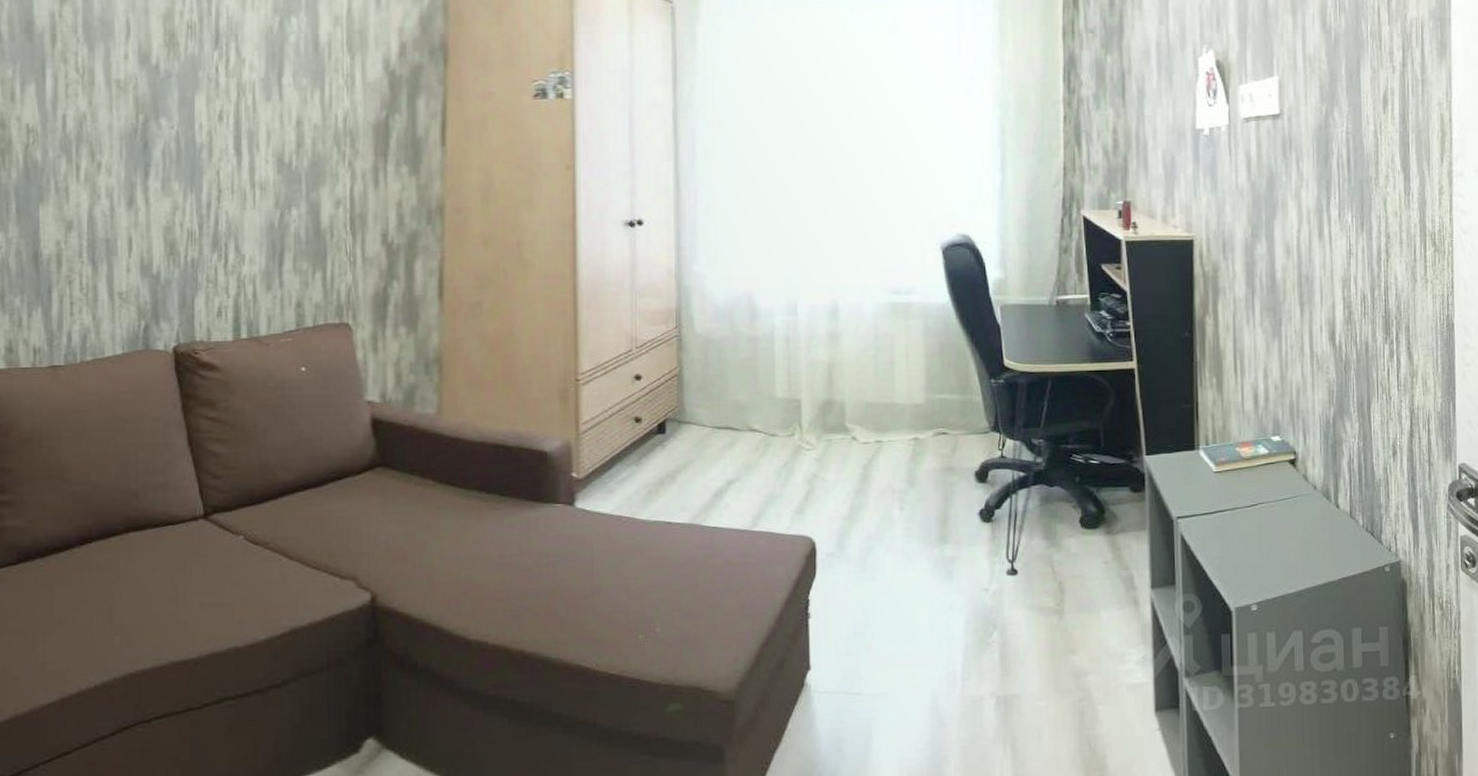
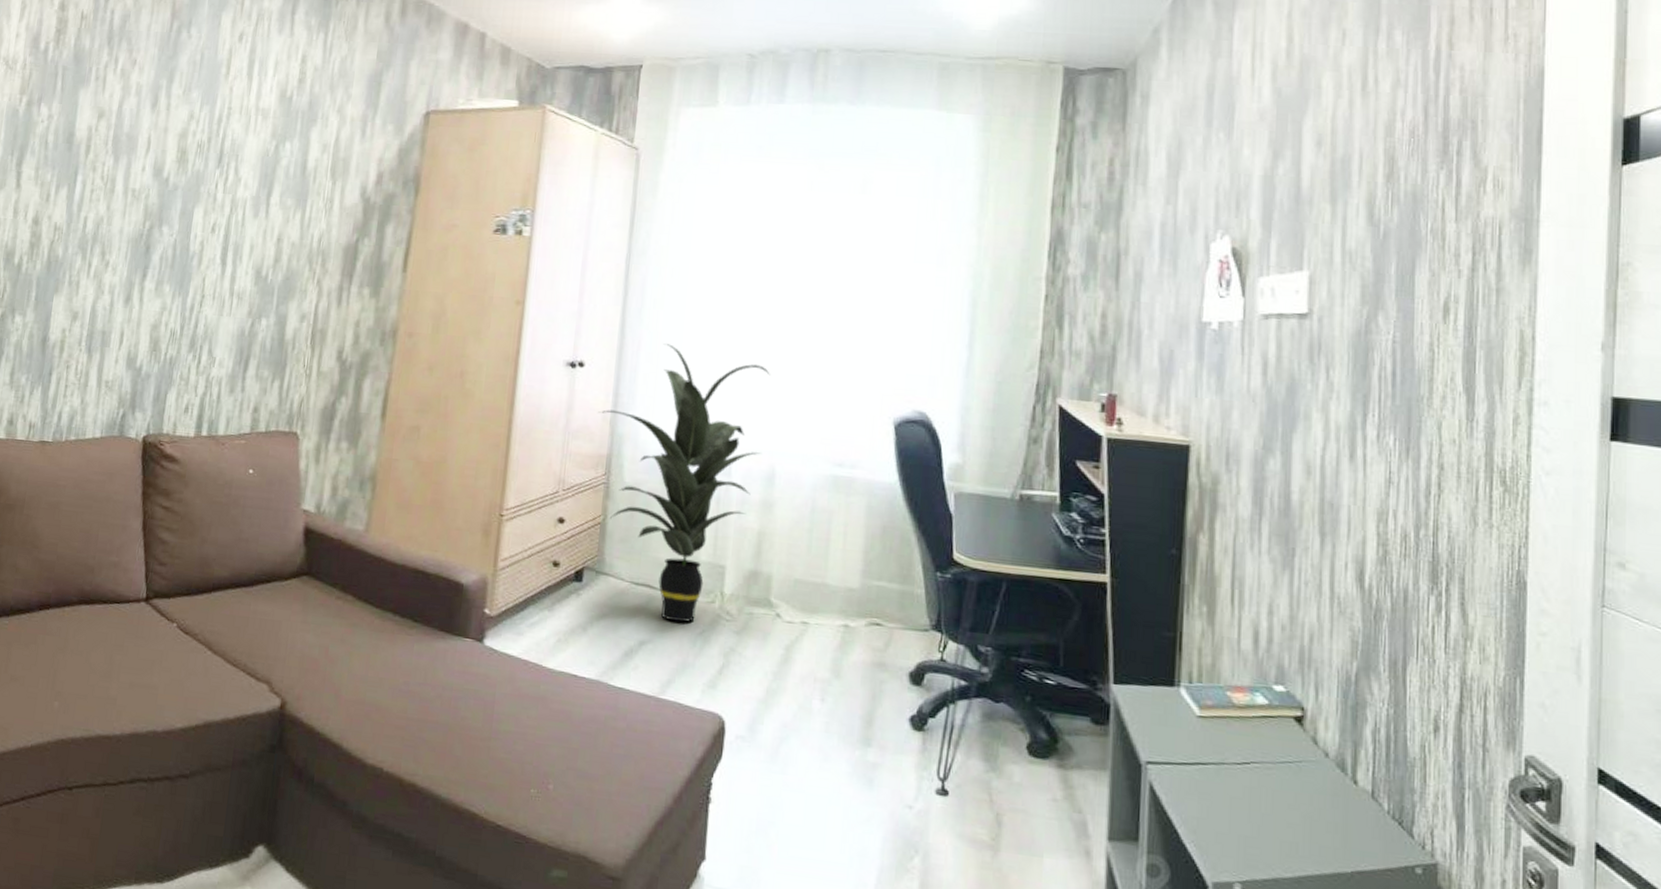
indoor plant: none [662,194,824,458] -> present [598,343,770,623]

